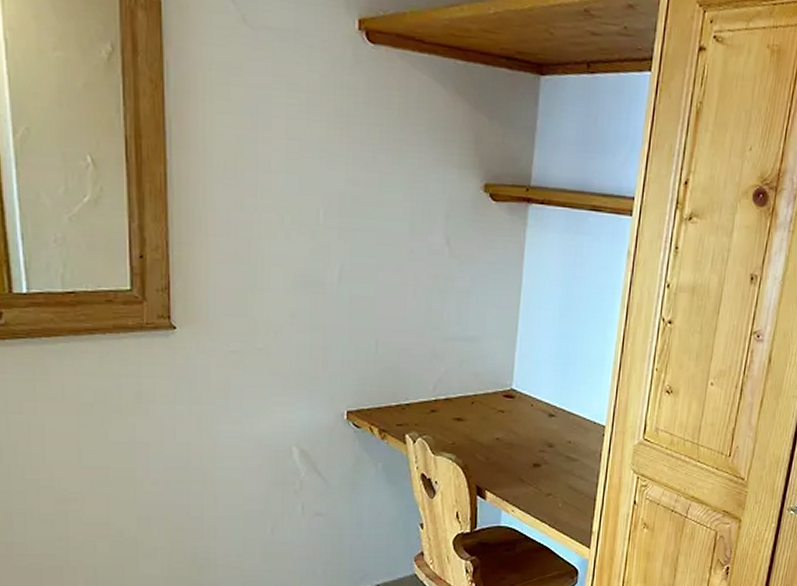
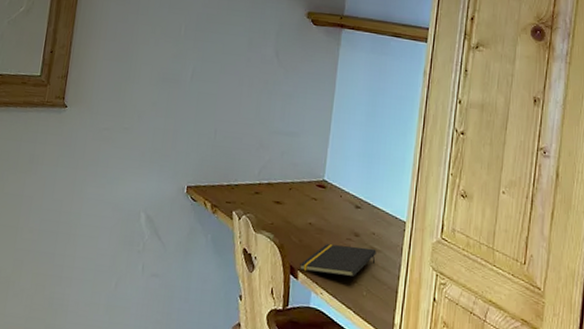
notepad: none [487,458,573,491] -> present [299,244,377,278]

